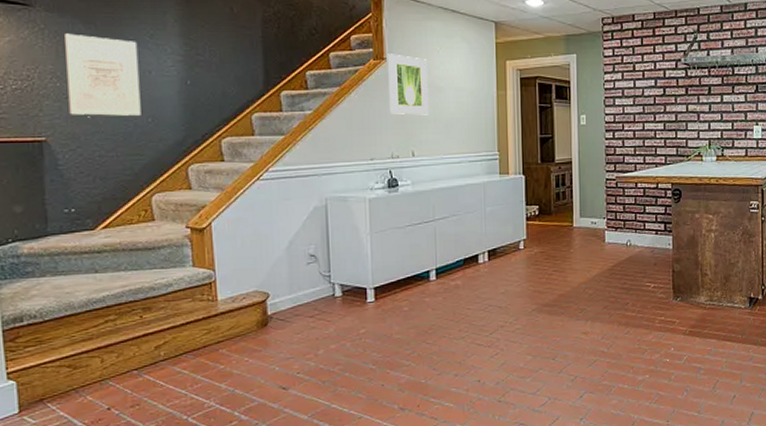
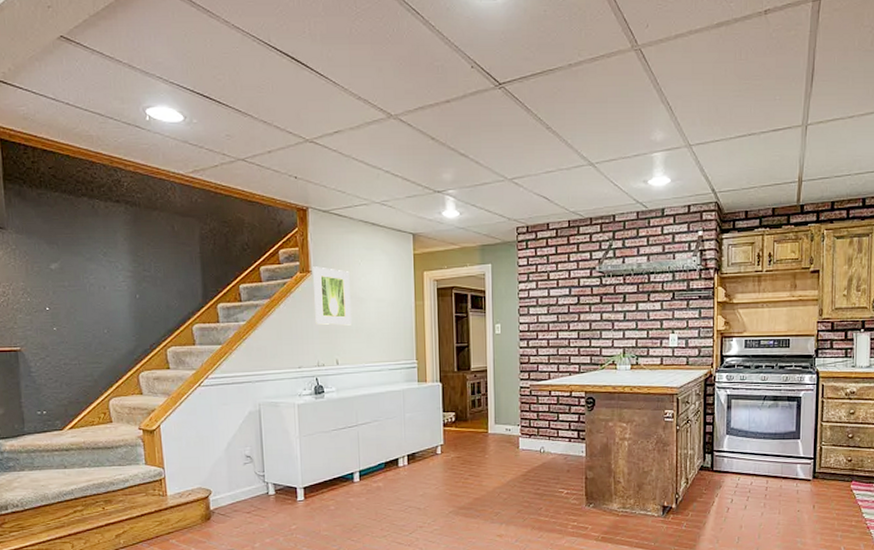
wall art: present [65,33,141,116] -> none [32,253,98,328]

